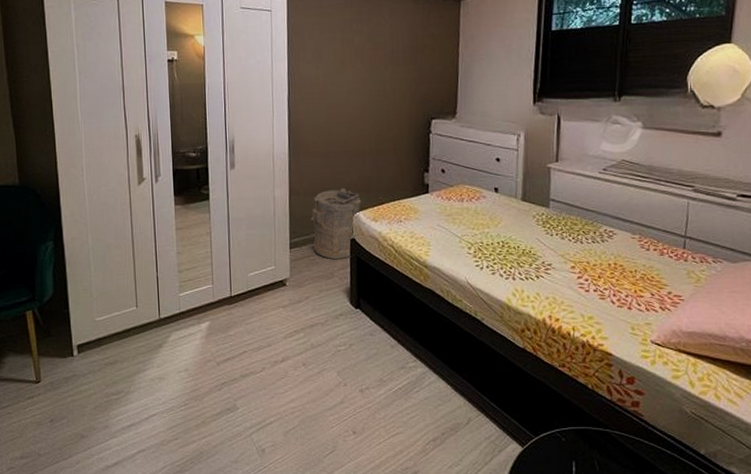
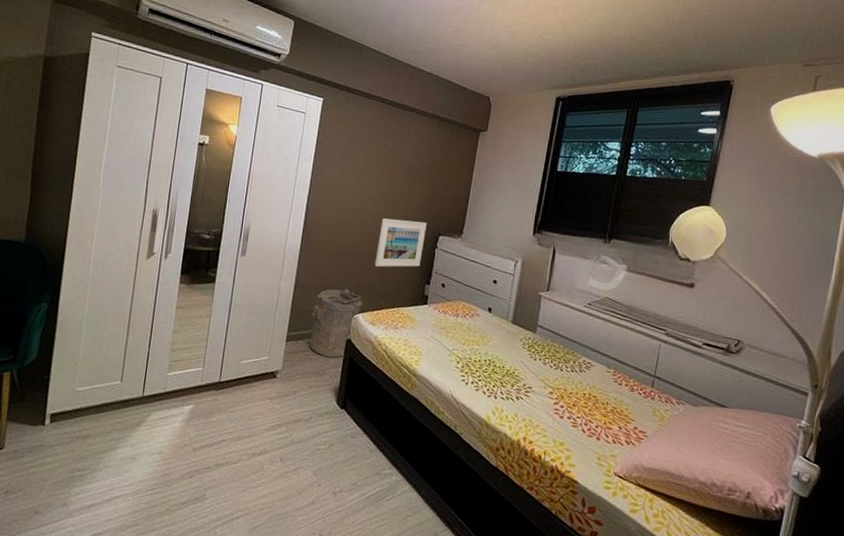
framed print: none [367,108,417,162] -> present [374,218,427,267]

